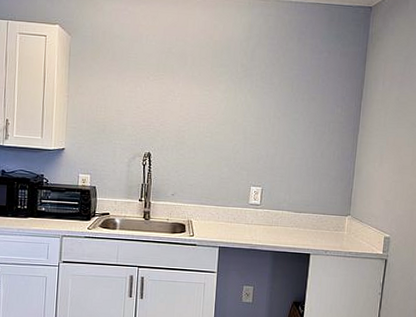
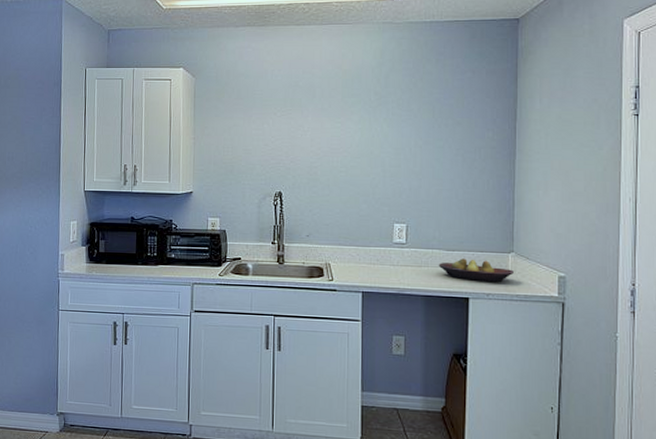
fruit bowl: none [286,219,349,242] -> present [438,258,514,283]

